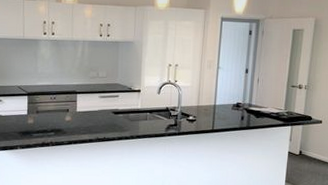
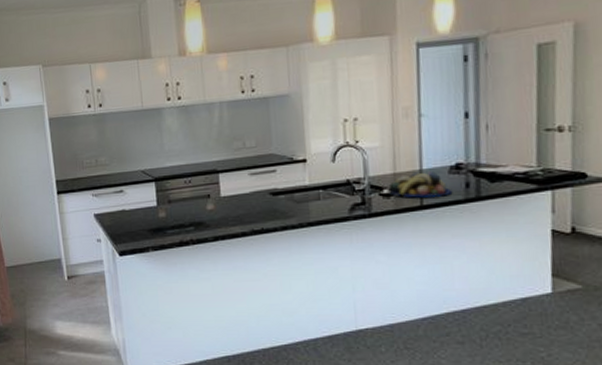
fruit bowl: none [193,106,233,124] -> present [388,171,453,198]

